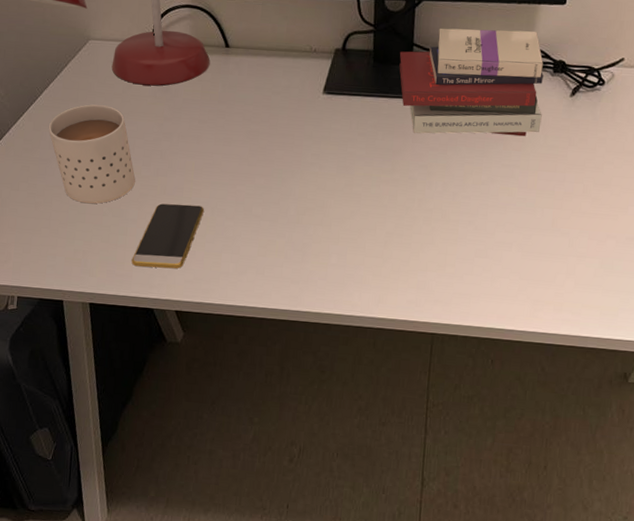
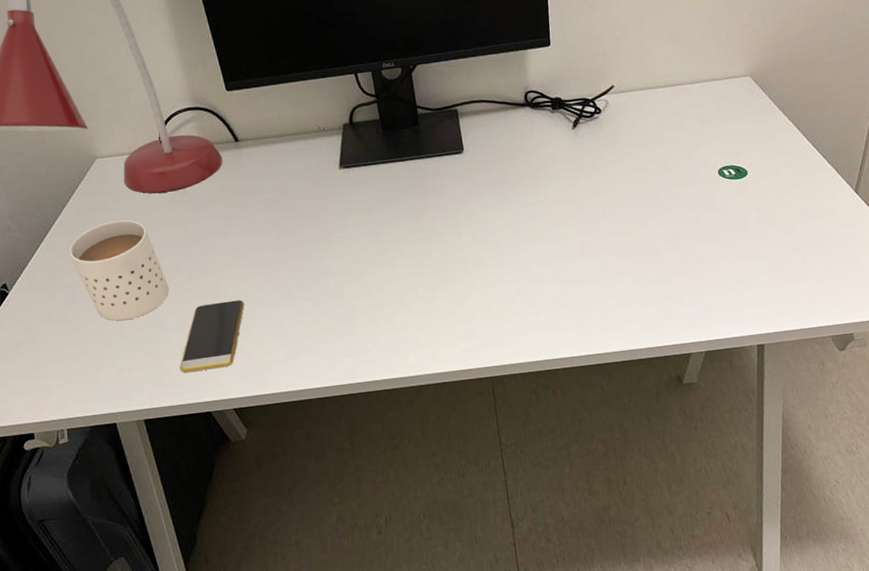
books: present [399,28,543,137] -> none [405,75,552,191]

